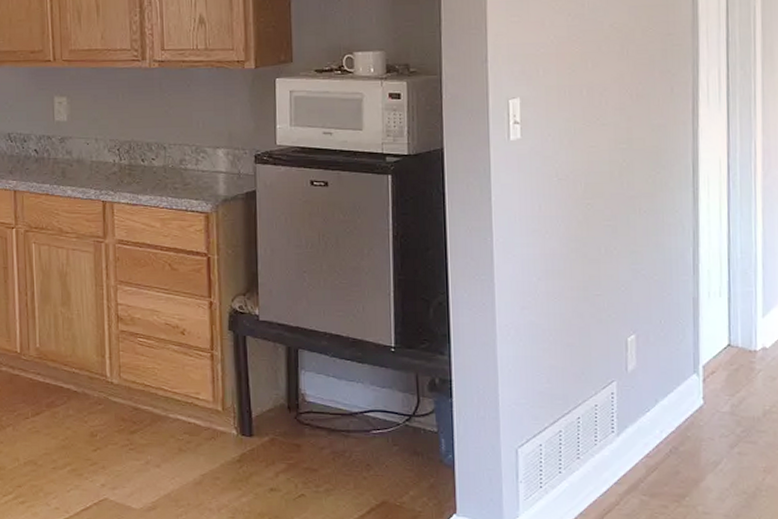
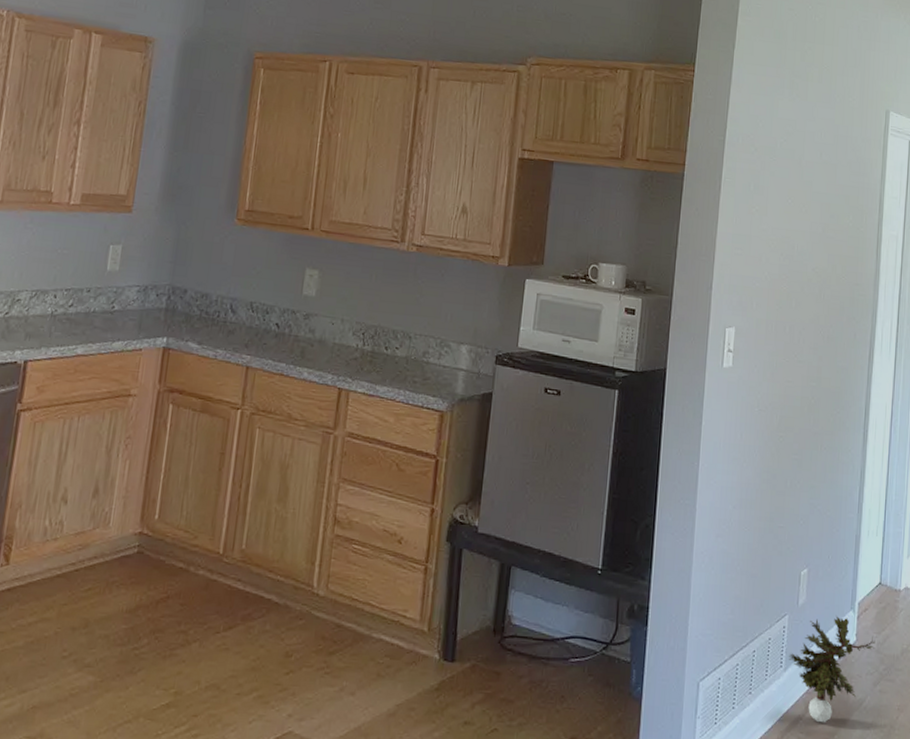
potted plant: none [620,380,729,486] -> present [788,616,875,723]

